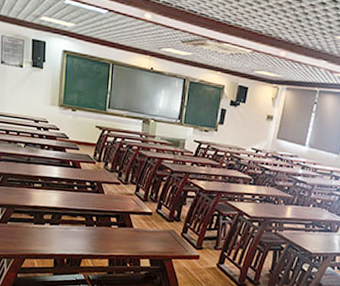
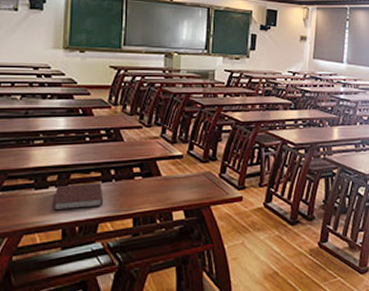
notebook: none [48,223,87,245] -> present [54,183,104,211]

